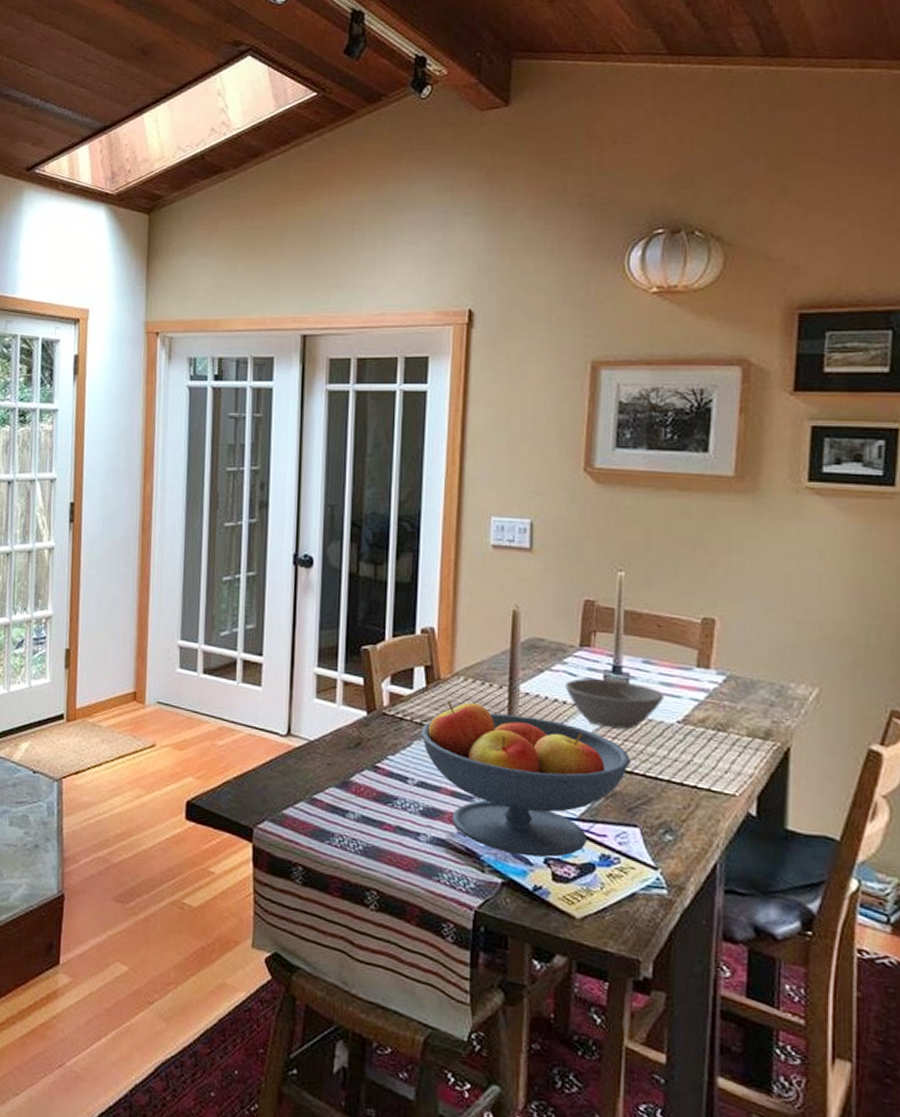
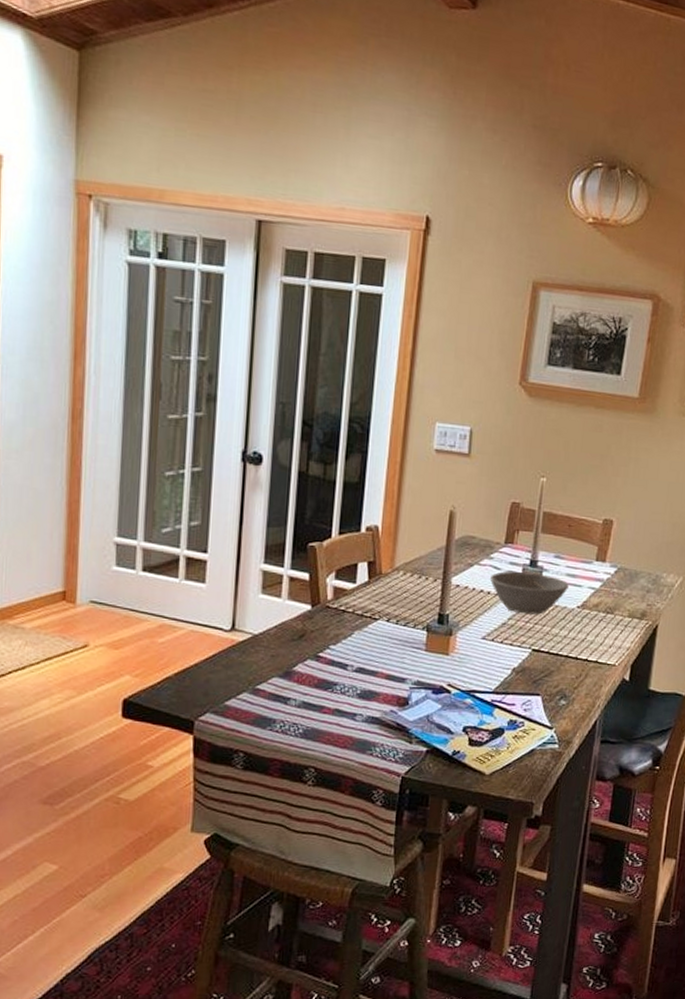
fruit bowl: present [420,702,632,857] -> none [360,594,539,727]

